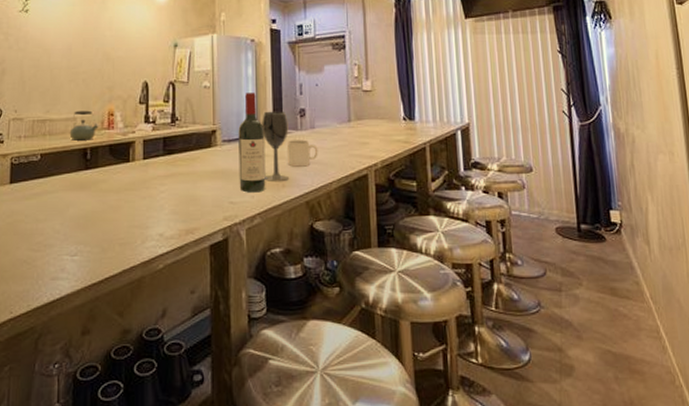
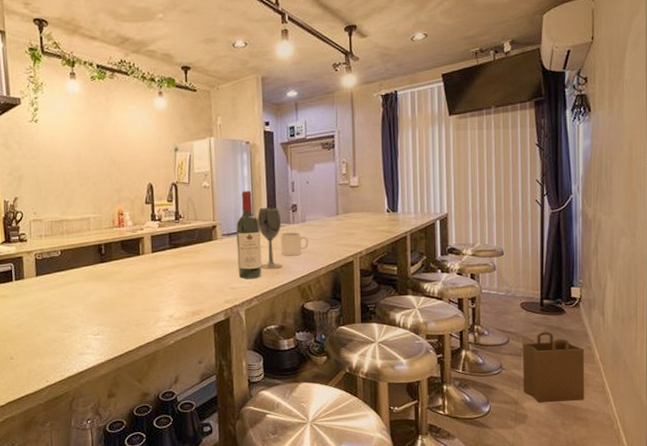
kettle: present [69,110,100,141] -> none [84,211,112,238]
shopping bag: none [562,261,639,350] -> present [523,331,585,402]

